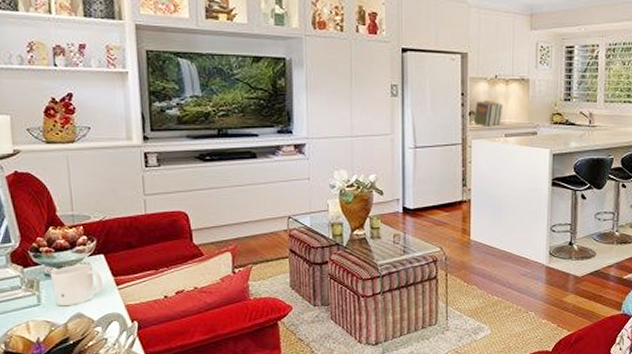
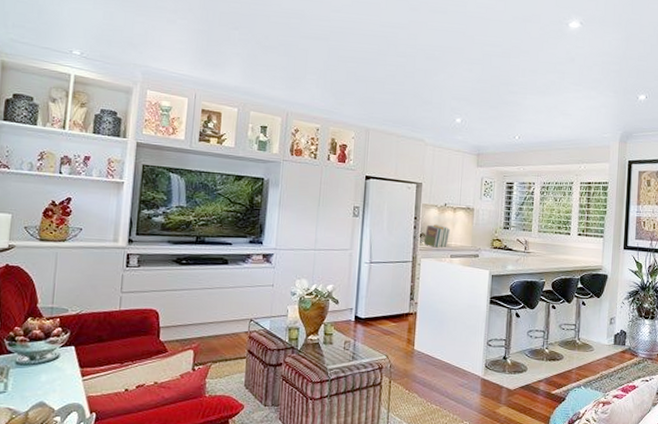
mug: present [50,264,103,307] -> none [20,354,69,395]

